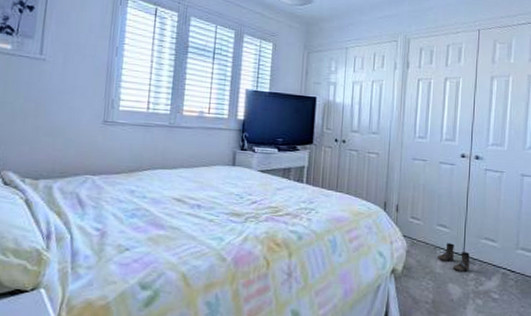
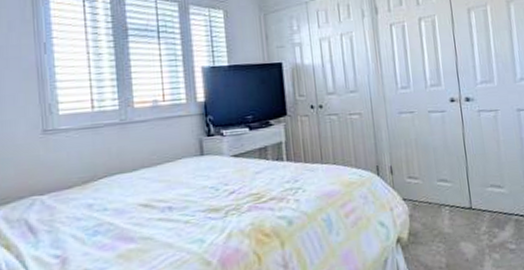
boots: present [437,243,471,272] -> none [443,198,480,228]

